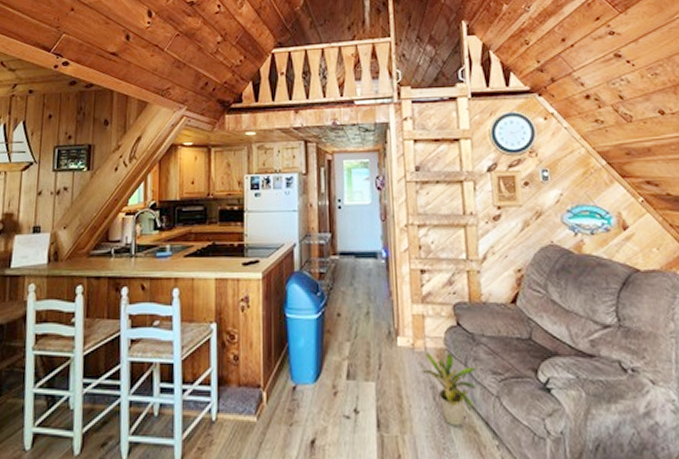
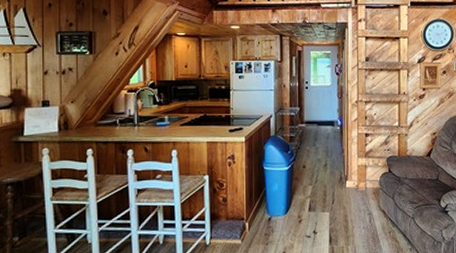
potted plant: present [415,352,477,428] -> none [358,190,401,239]

